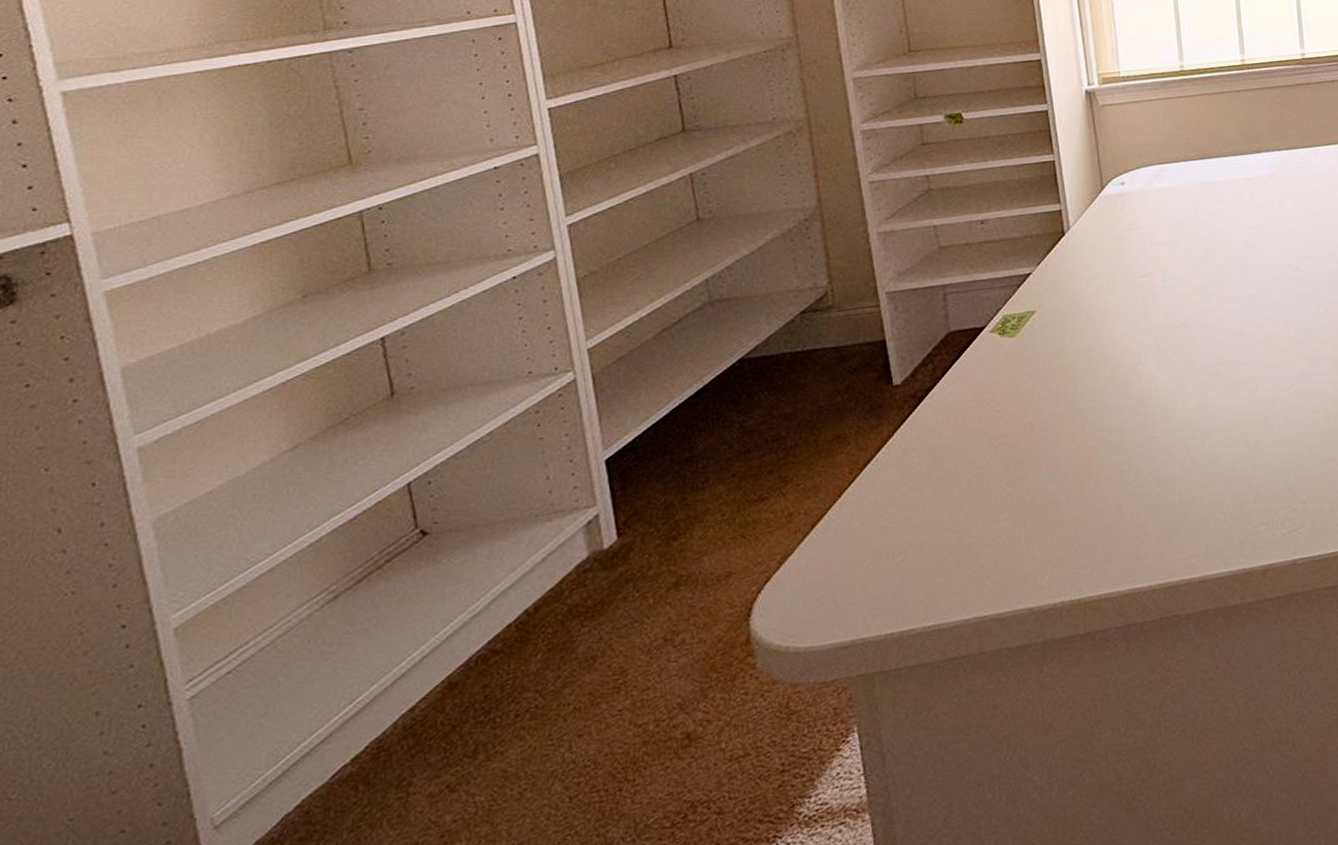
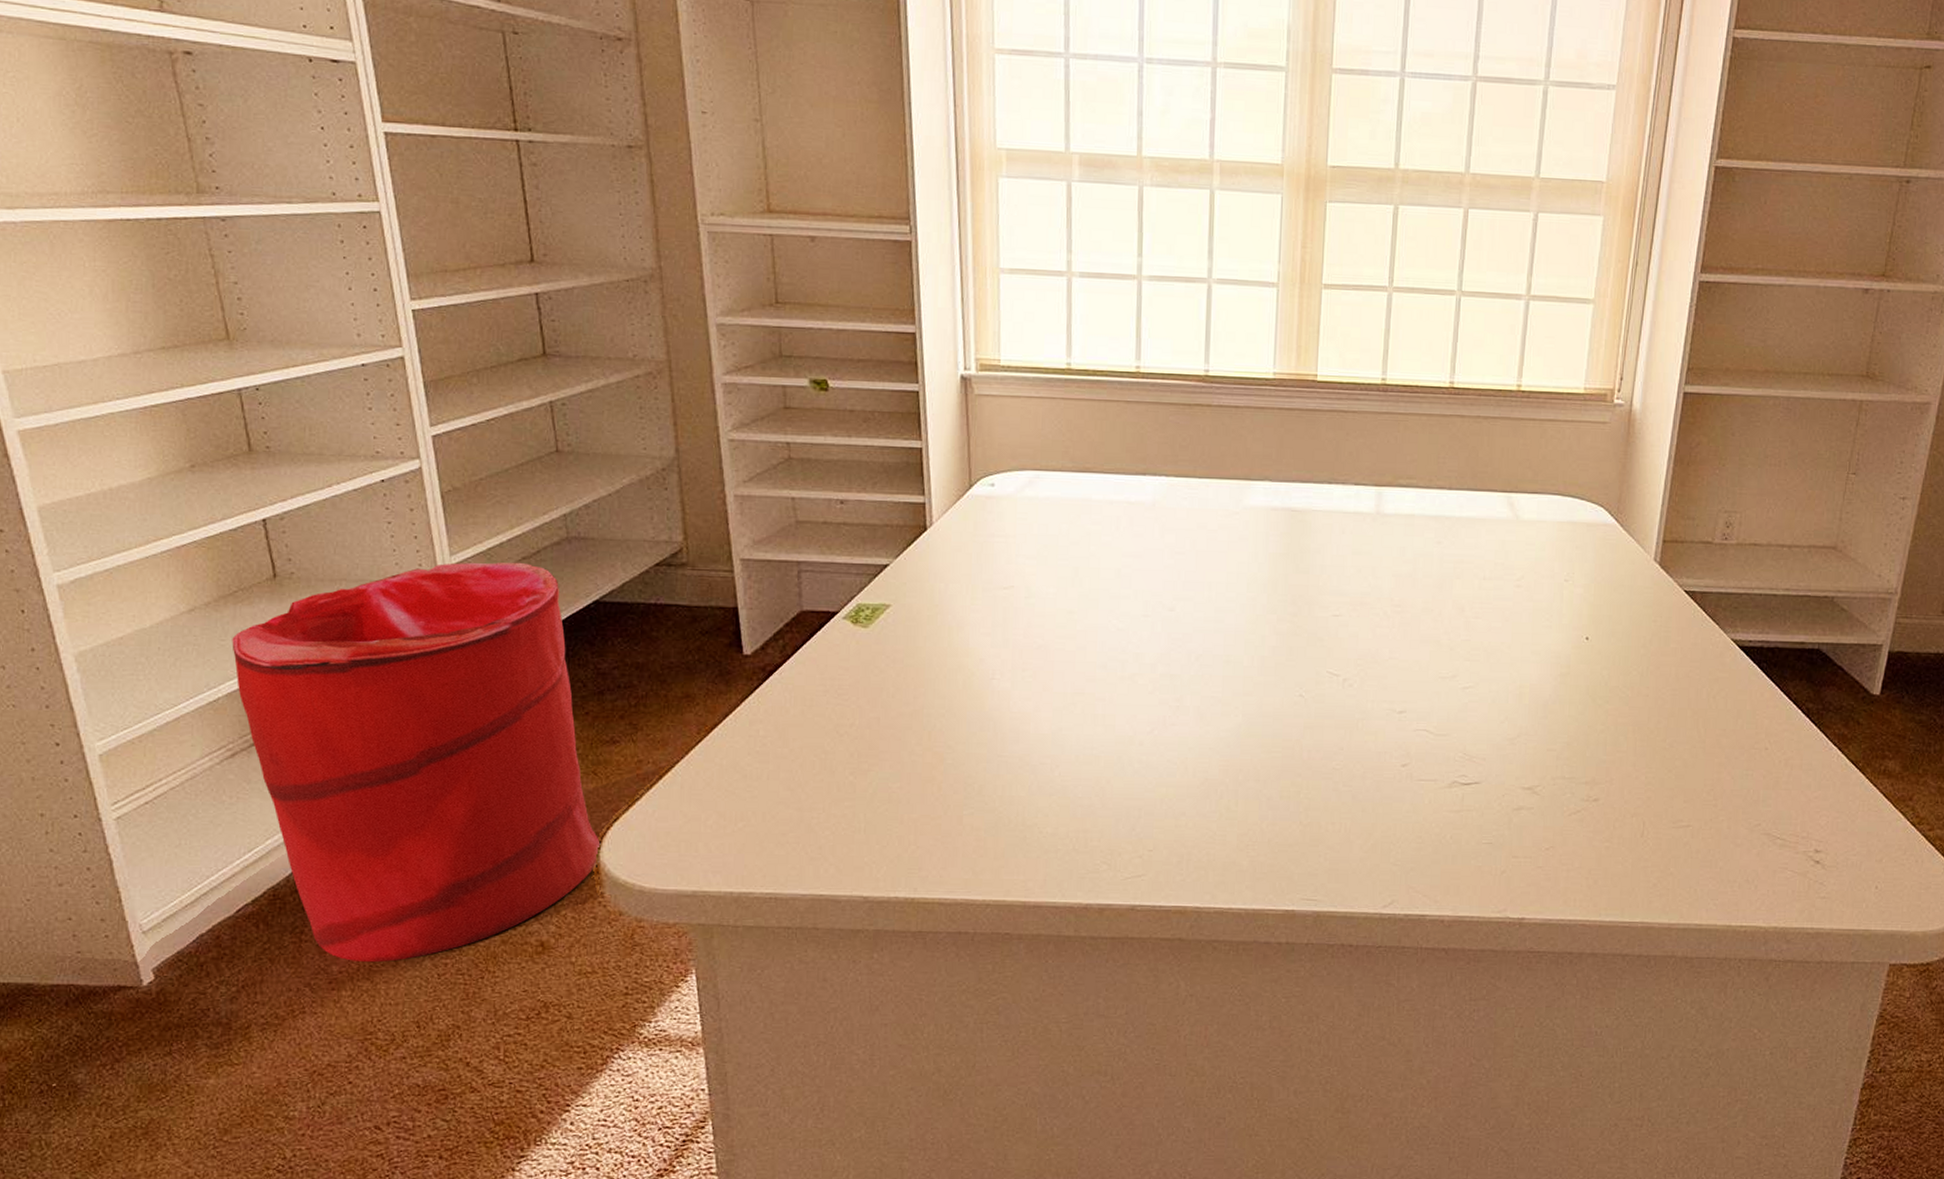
laundry hamper: none [340,334,752,806] -> present [232,562,602,963]

